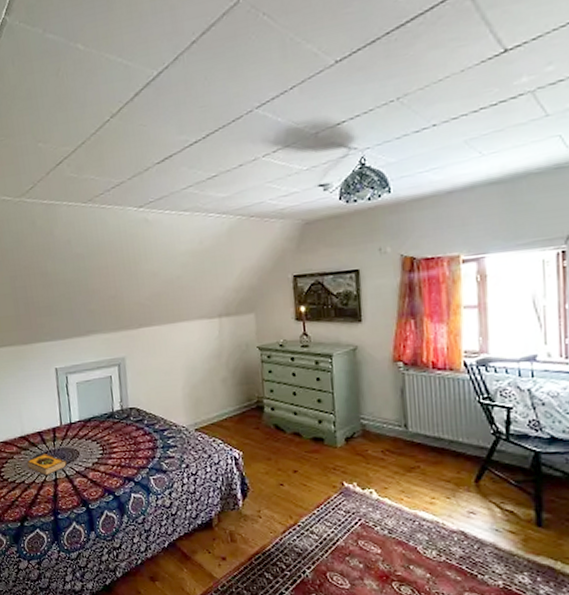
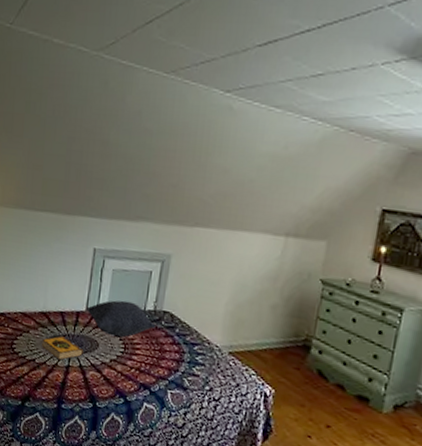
pillow: none [61,407,126,442] -> present [86,300,156,338]

